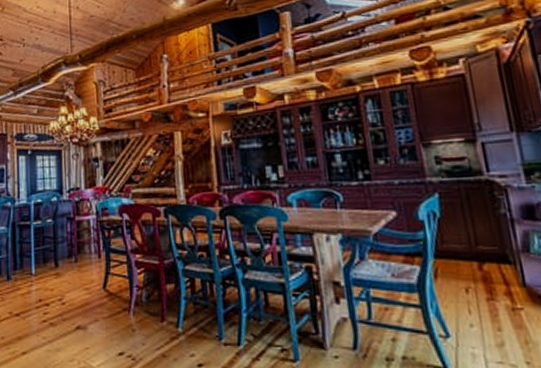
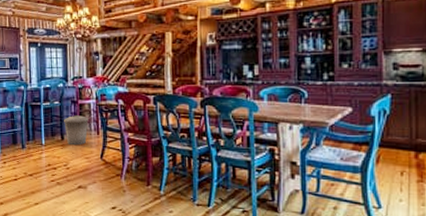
trash can: none [58,234,88,274] -> present [64,114,89,146]

